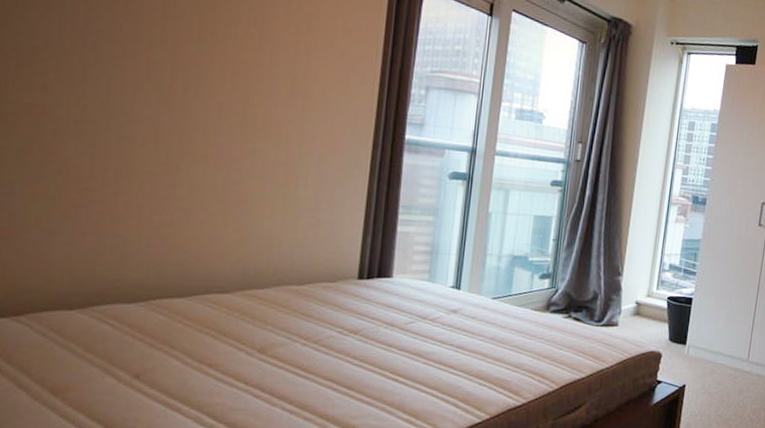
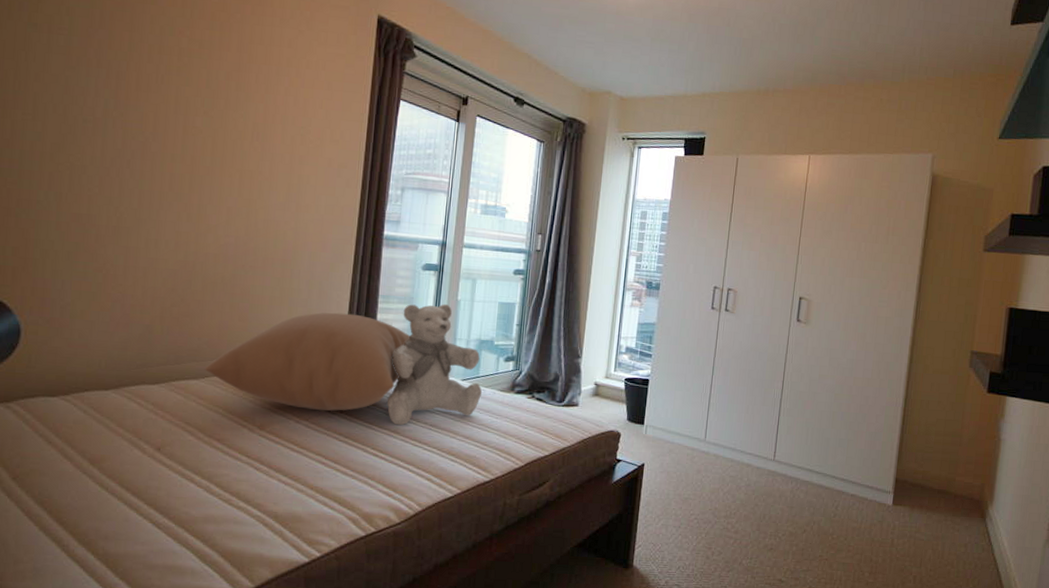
cushion: none [192,224,435,333] -> present [204,312,411,411]
teddy bear: none [407,216,514,348] -> present [386,303,482,426]

